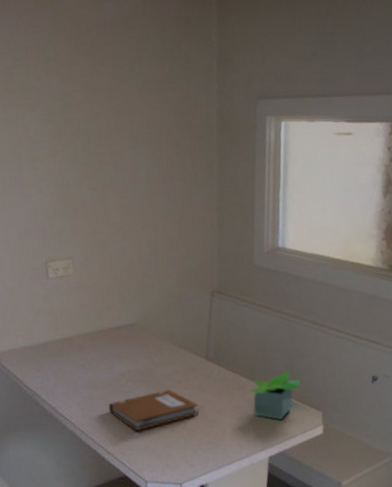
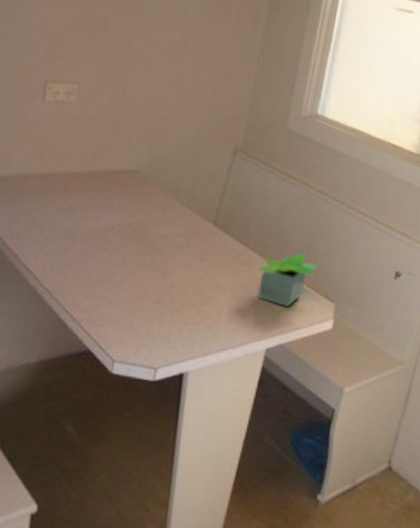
notebook: present [108,390,199,431] -> none [85,253,195,297]

